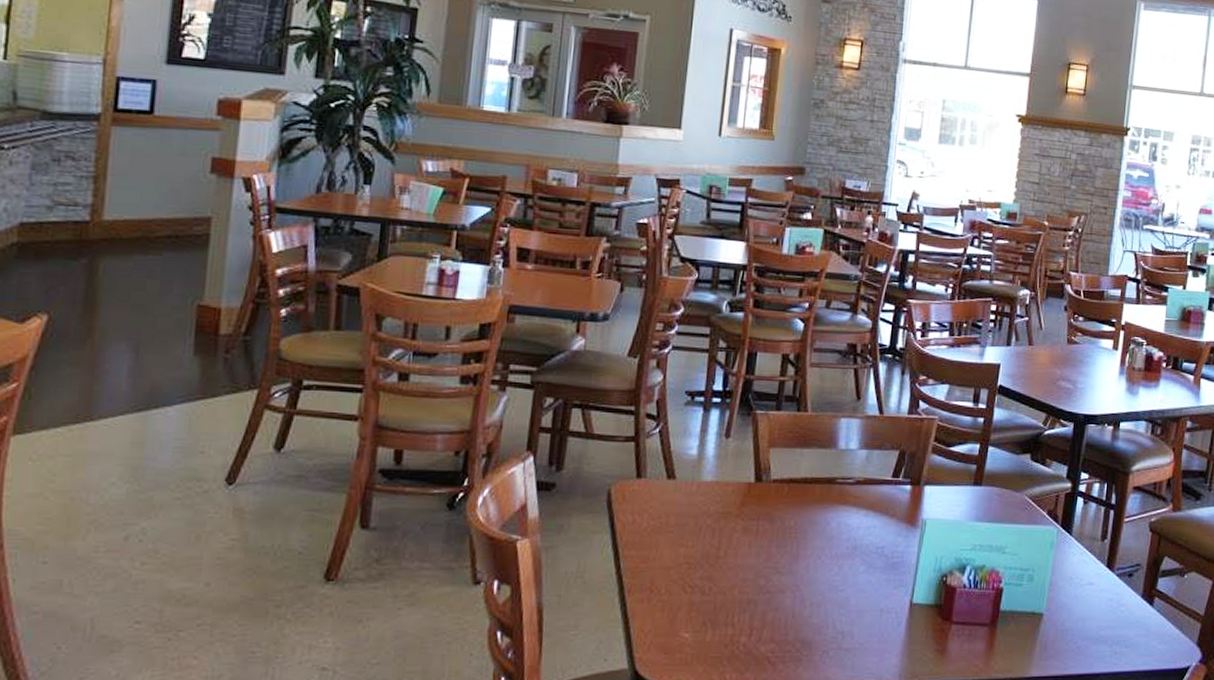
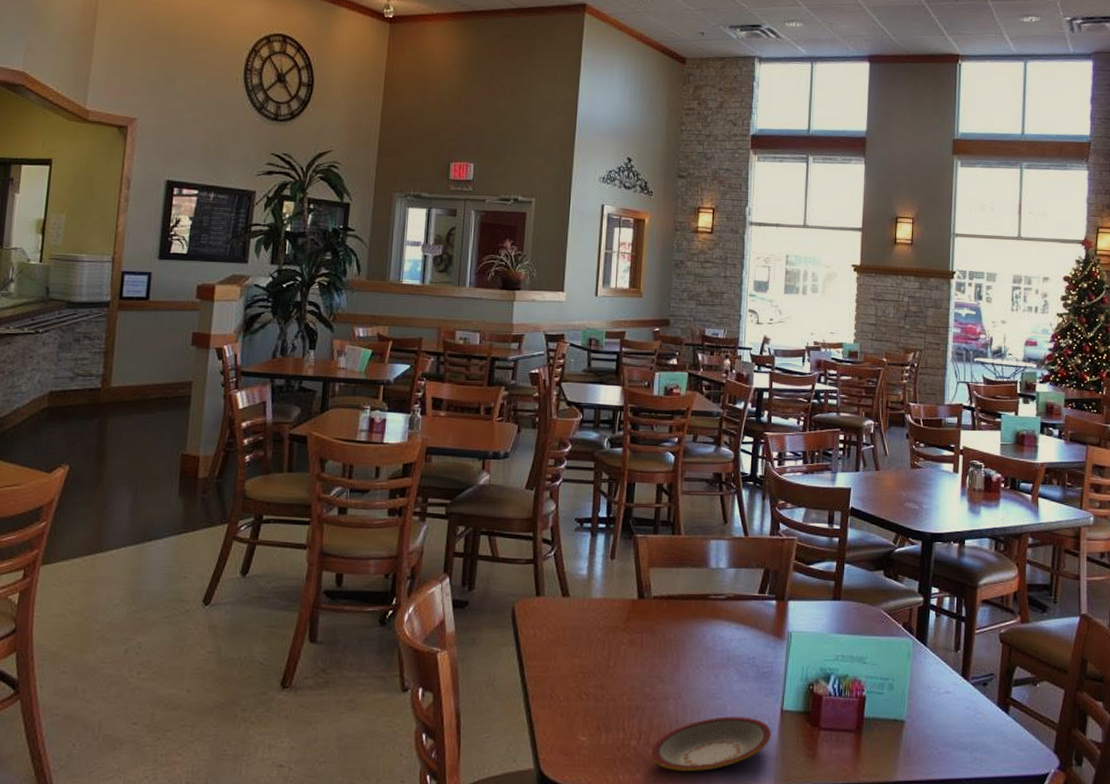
plate: none [762,610,898,669] -> present [651,716,771,771]

